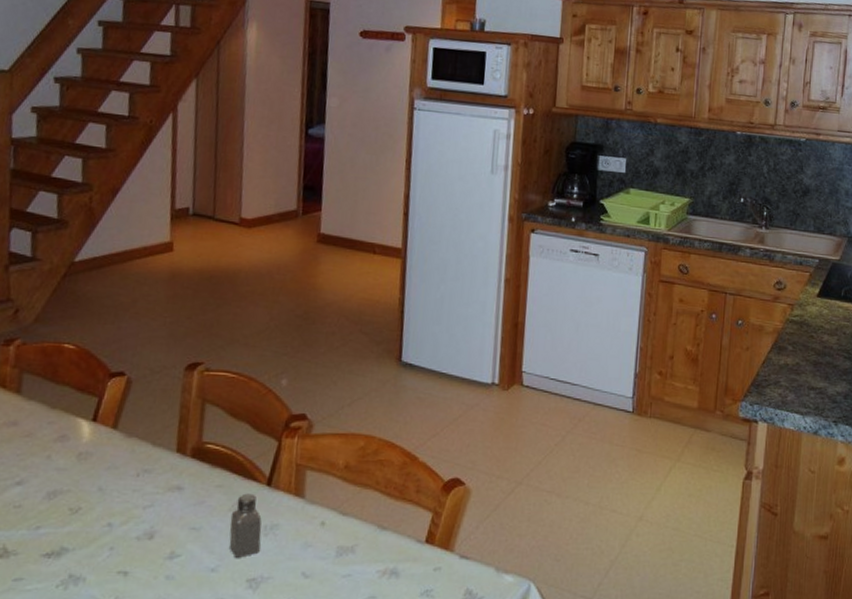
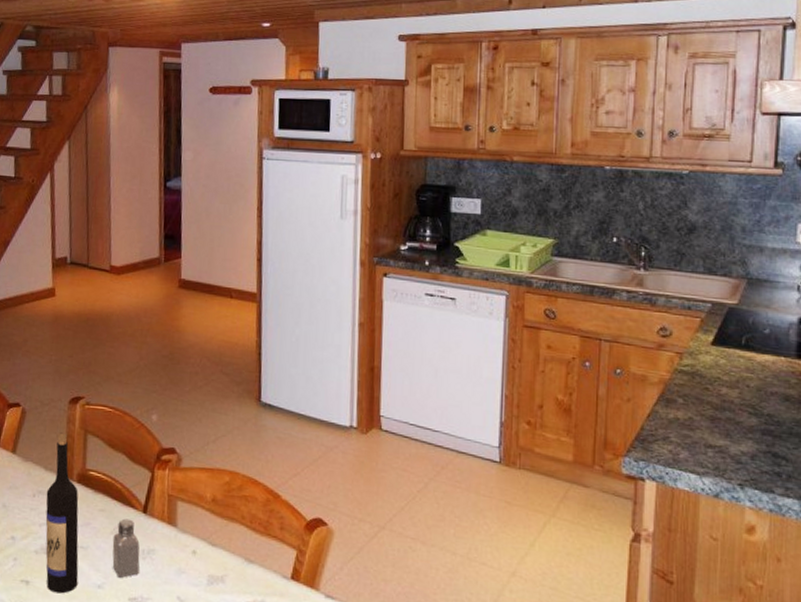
wine bottle: none [149,403,192,582] -> present [45,432,79,594]

